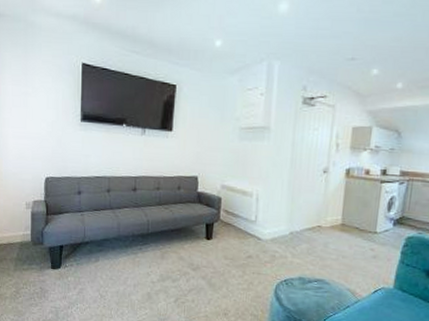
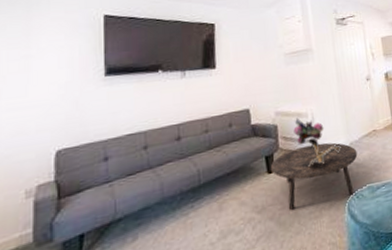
coffee table: none [209,223,296,280] -> present [270,142,358,210]
bouquet: none [236,195,280,245] -> present [293,118,341,168]

